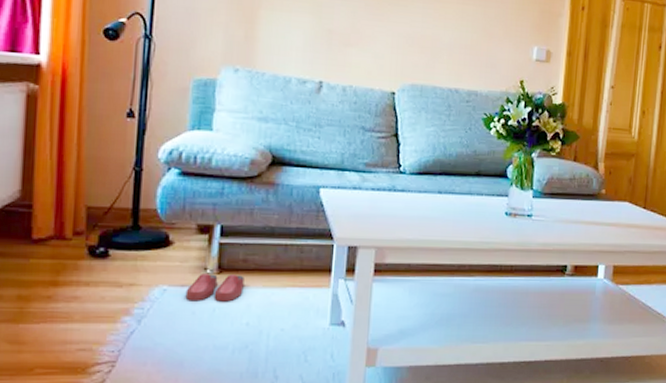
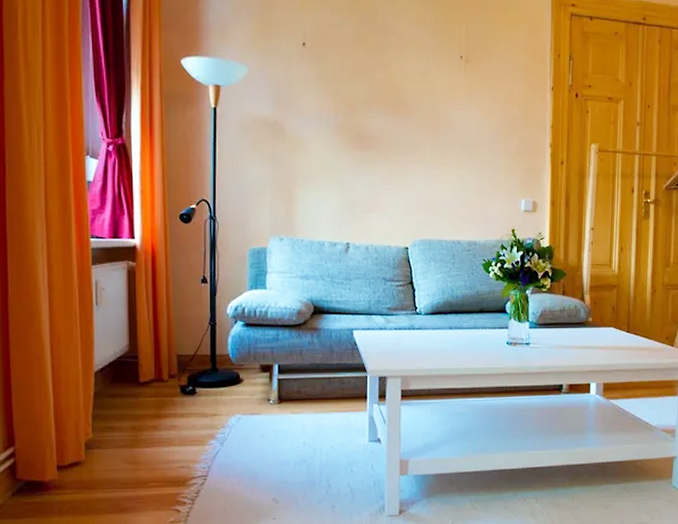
slippers: present [185,272,244,302] -> none [255,403,299,426]

